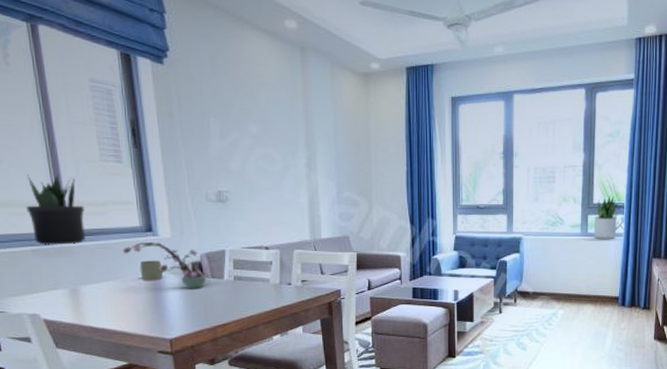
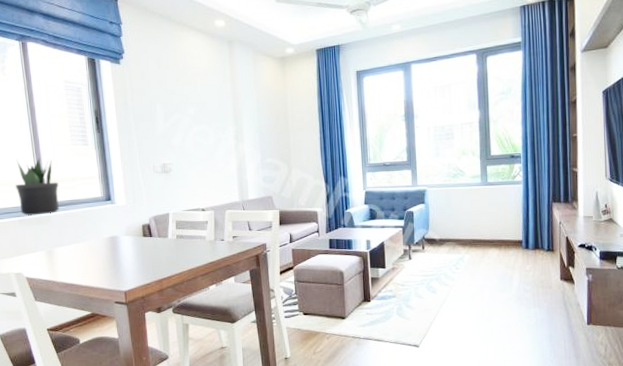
flower arrangement: present [122,241,207,290] -> none [87,208,154,248]
mug: present [139,260,163,281] -> none [101,224,119,242]
planter: present [594,195,618,240] -> none [493,147,515,188]

